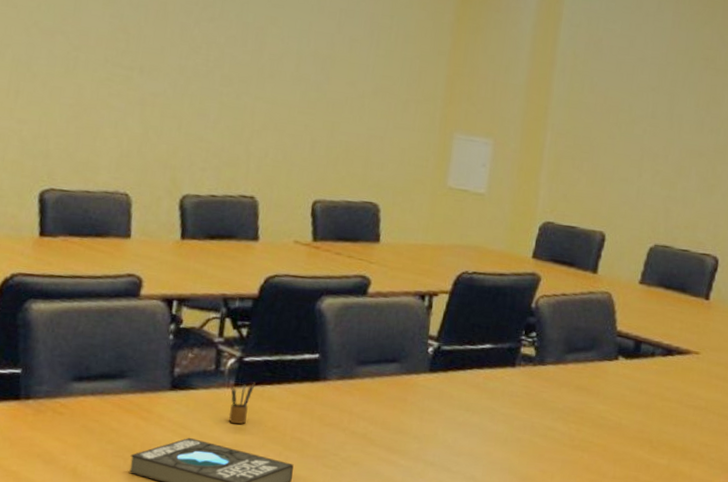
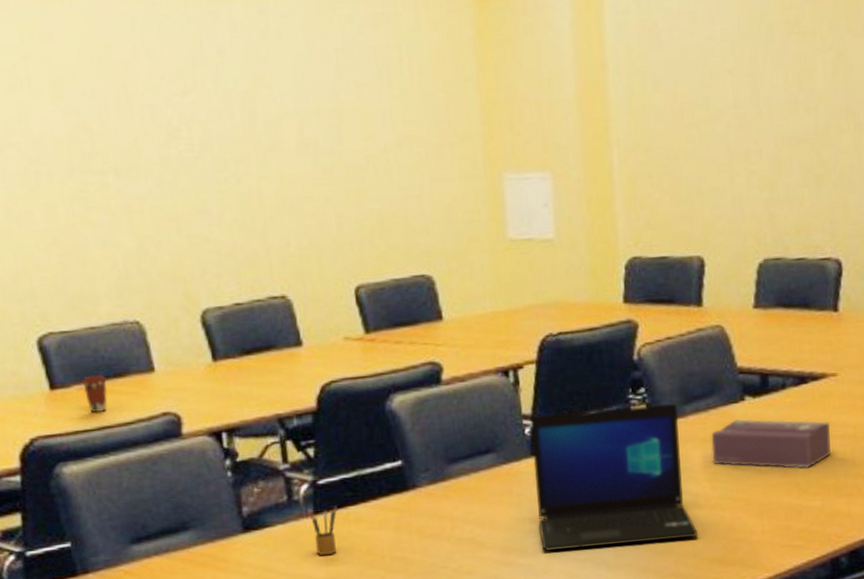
coffee cup: none [67,231,89,263] -> present [82,374,108,414]
laptop: none [422,338,560,471] -> present [530,404,699,551]
tissue box: none [582,374,686,430] -> present [711,418,831,469]

